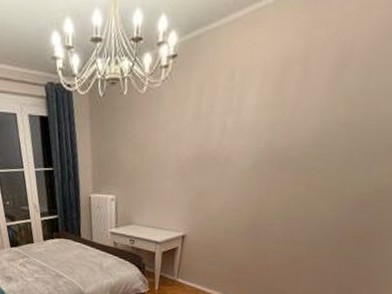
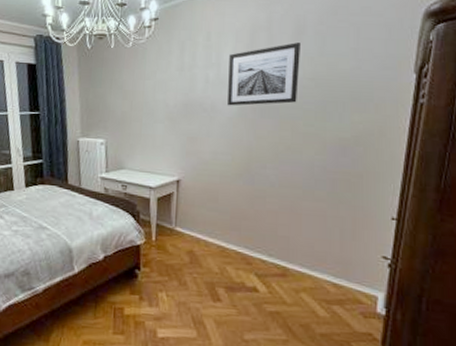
wall art: none [243,79,340,159] -> present [228,43,300,106]

